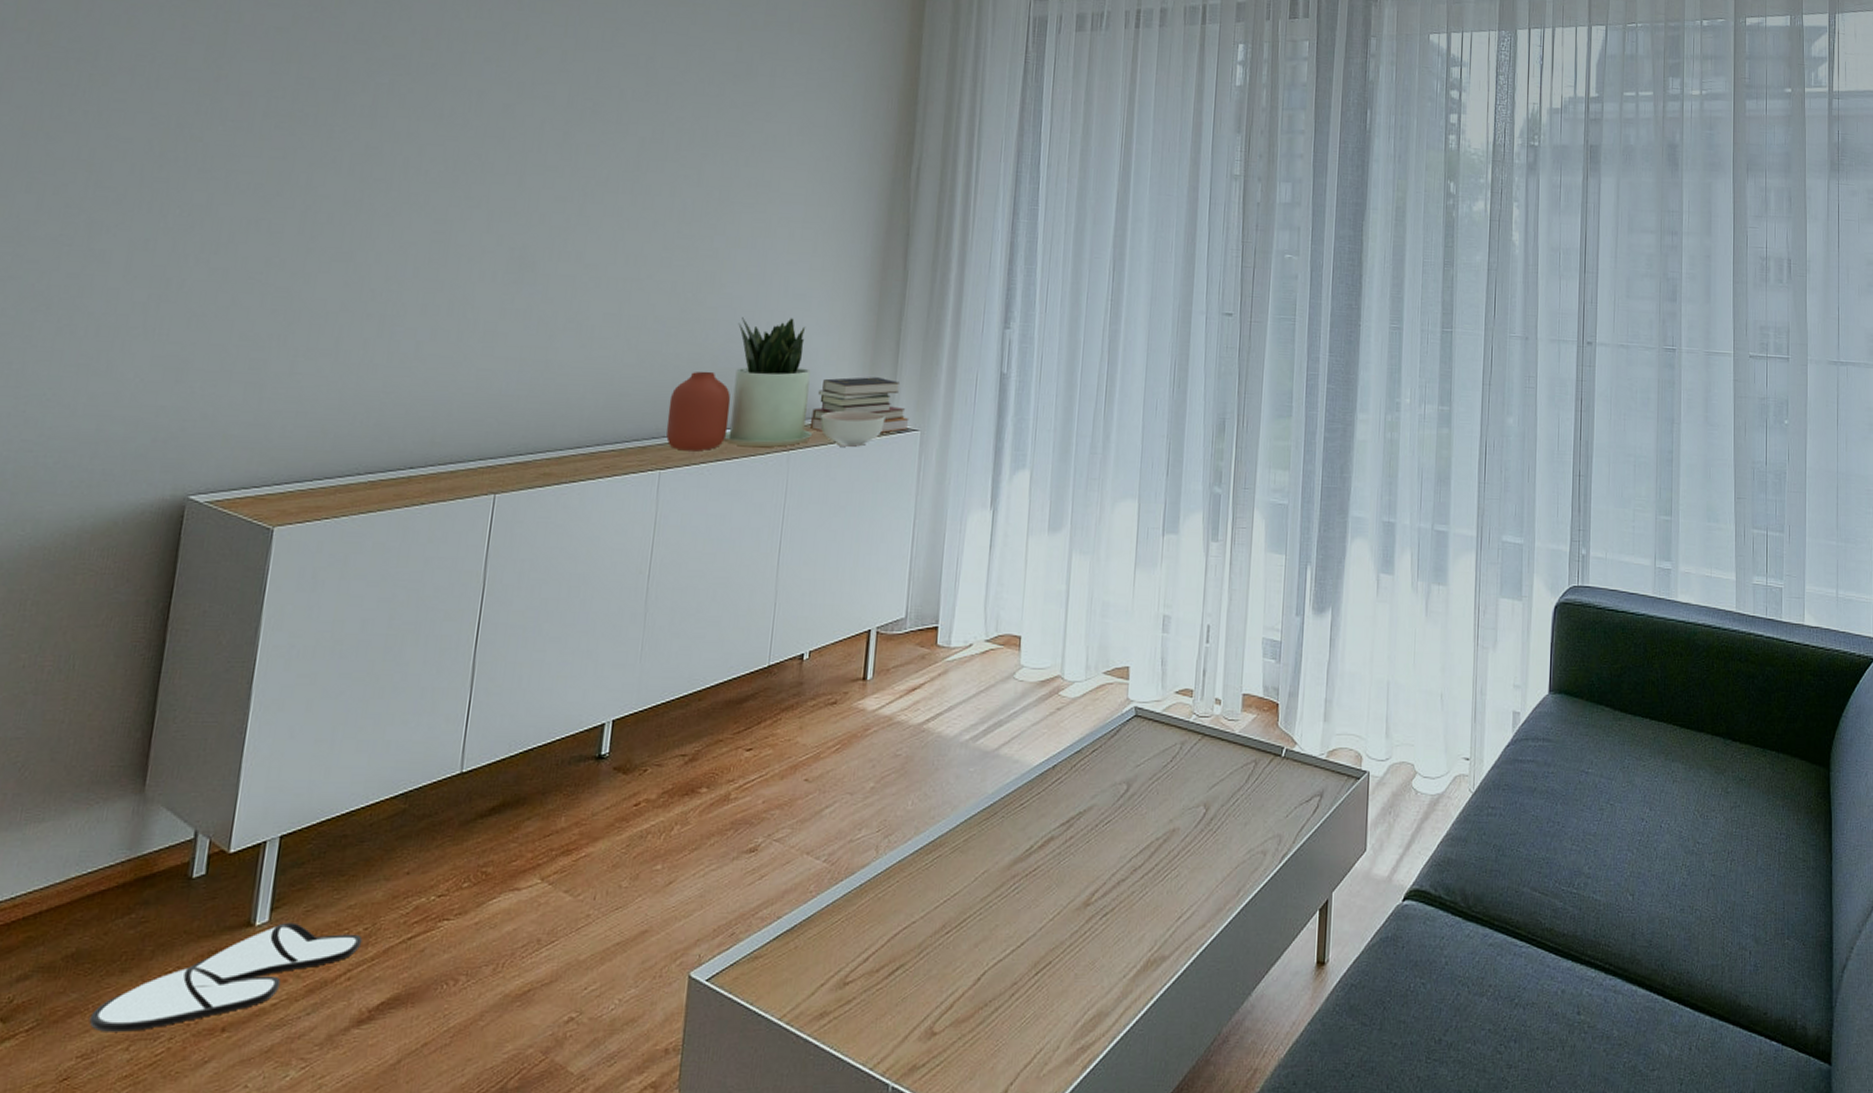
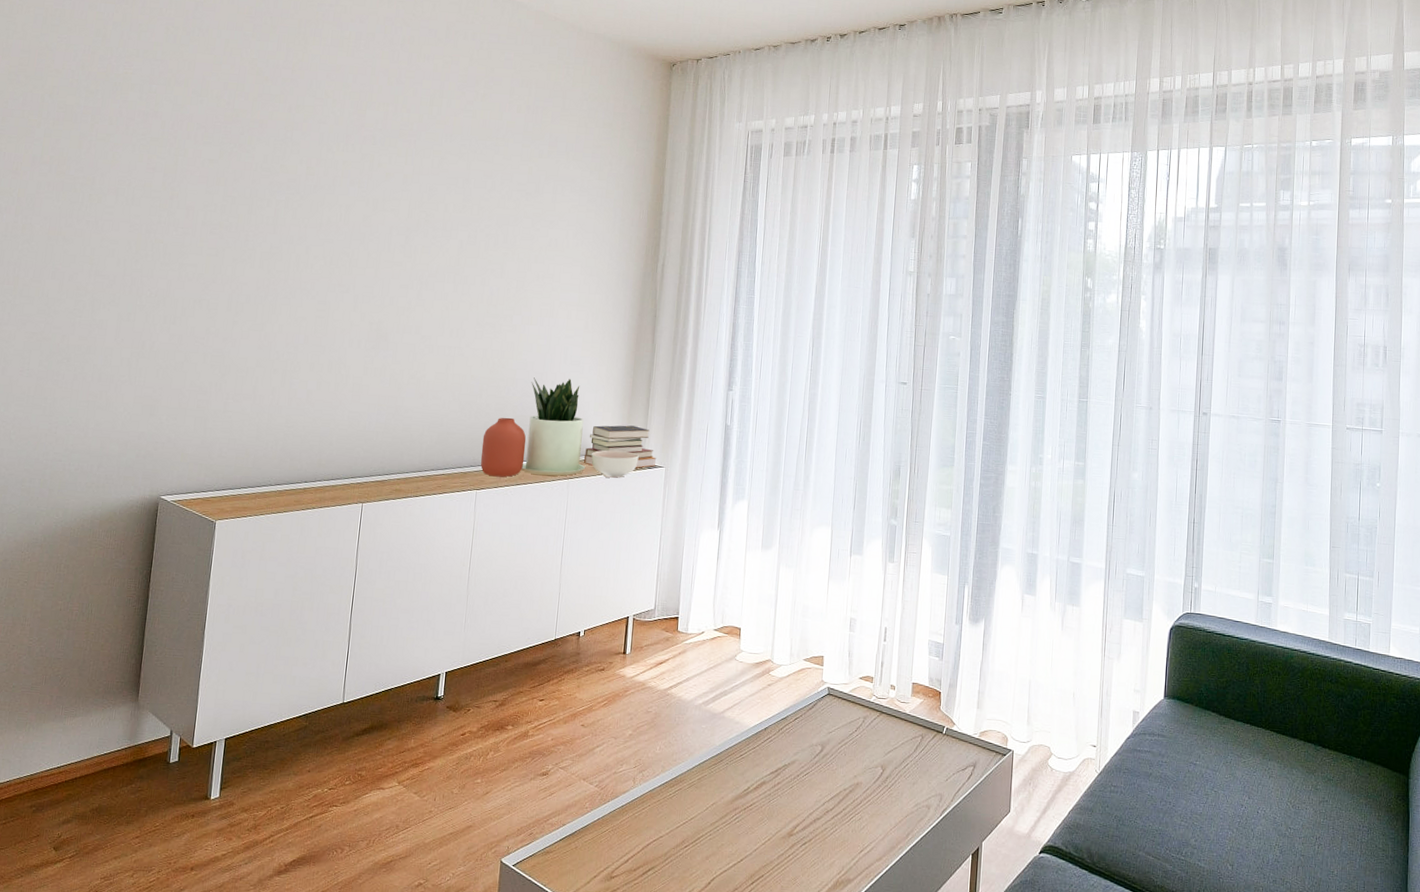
slippers: present [89,922,363,1032] -> none [108,799,280,864]

